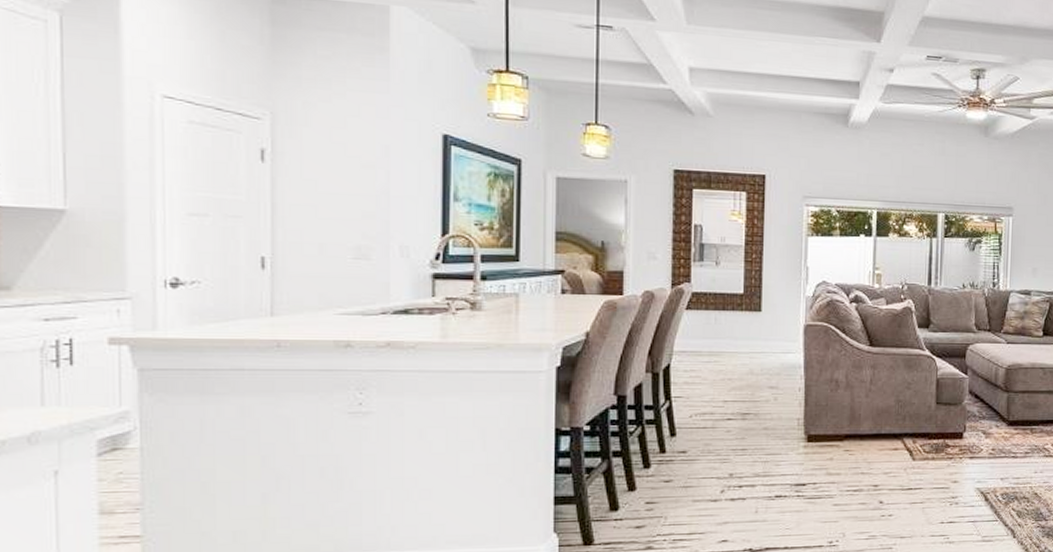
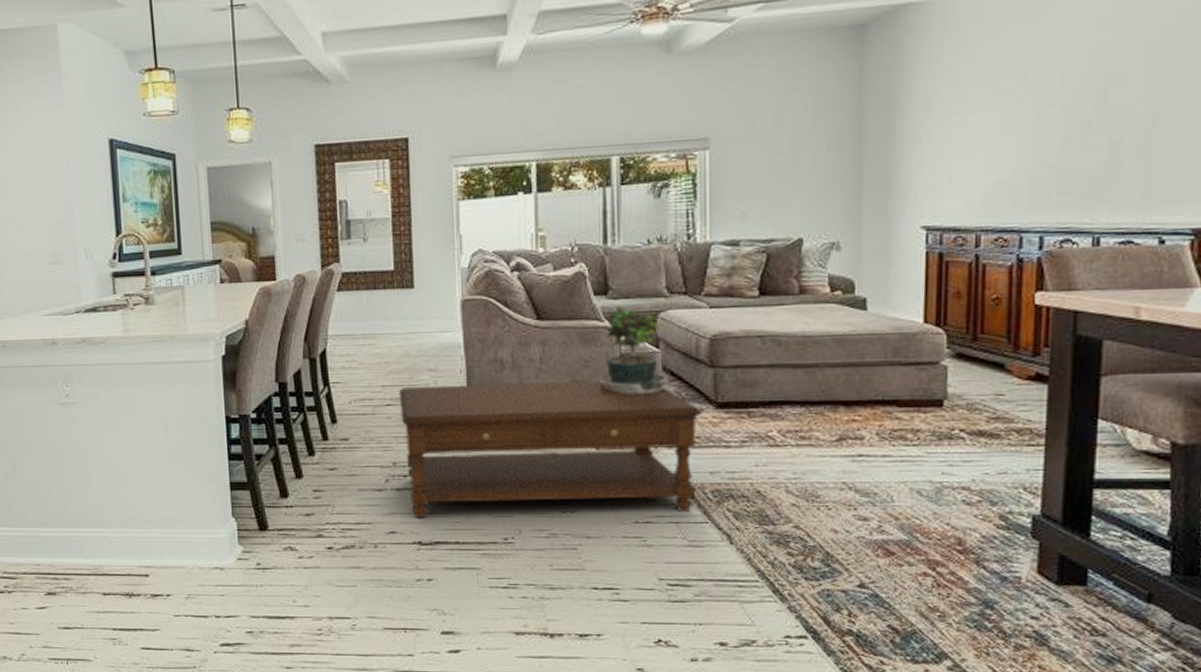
coffee table: none [740,400,999,527] -> present [399,379,704,519]
potted plant: none [918,336,972,413] -> present [599,304,666,395]

